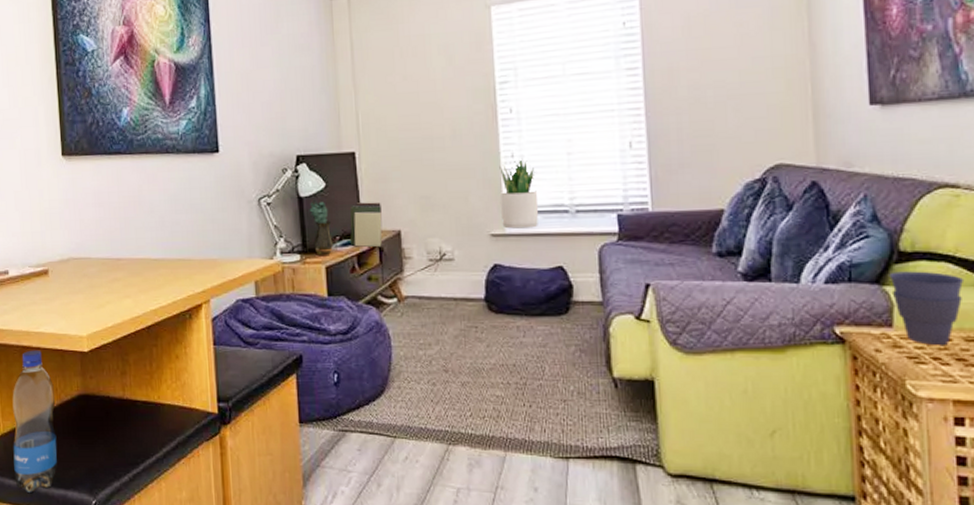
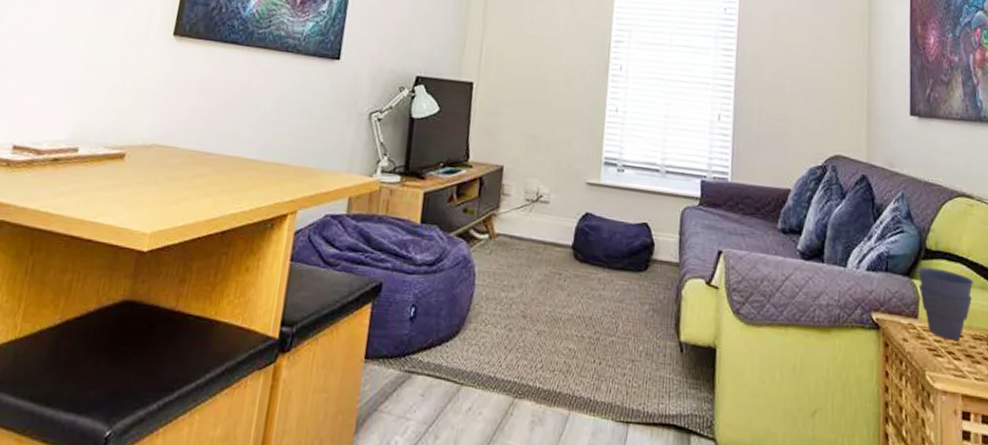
bottle: present [11,350,58,494] -> none [16,242,97,417]
vase: present [309,199,333,257] -> none [416,122,437,182]
books: present [350,202,383,248] -> none [453,132,489,180]
planter: present [499,158,539,229] -> none [598,114,635,182]

